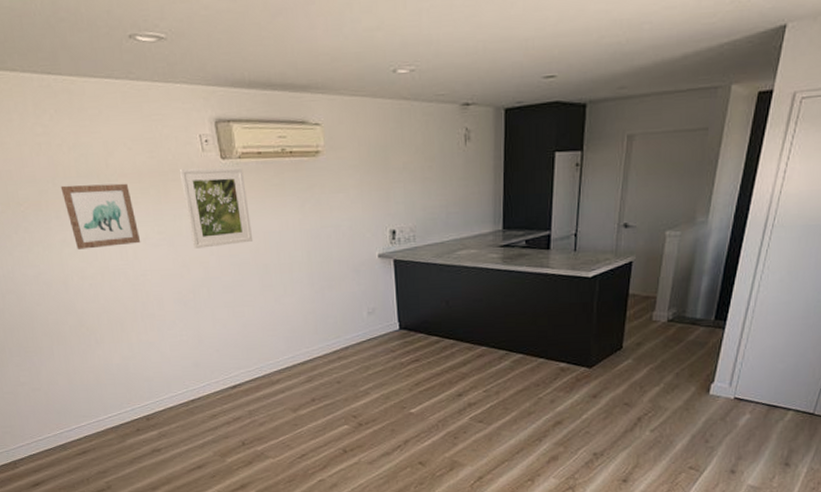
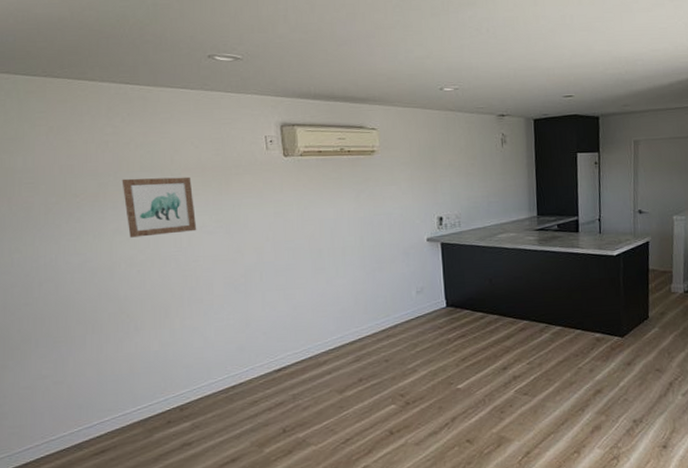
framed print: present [179,167,253,249] -> none [242,163,309,235]

